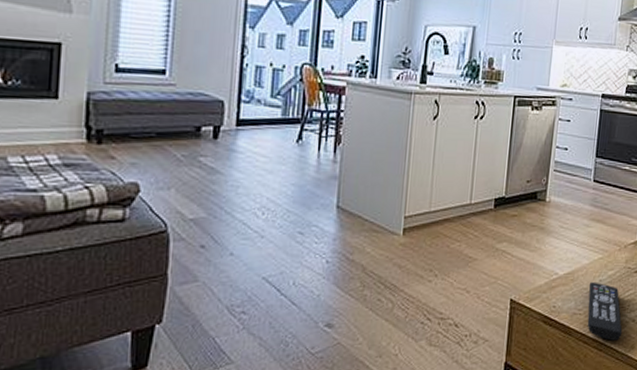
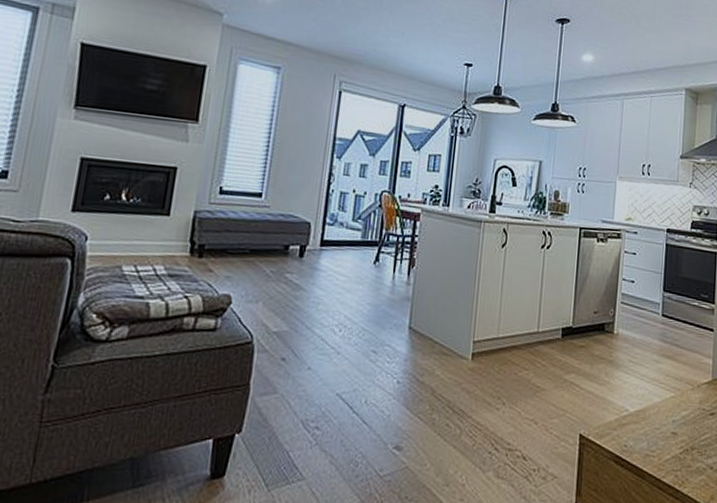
remote control: present [587,281,623,341] -> none [661,421,700,489]

